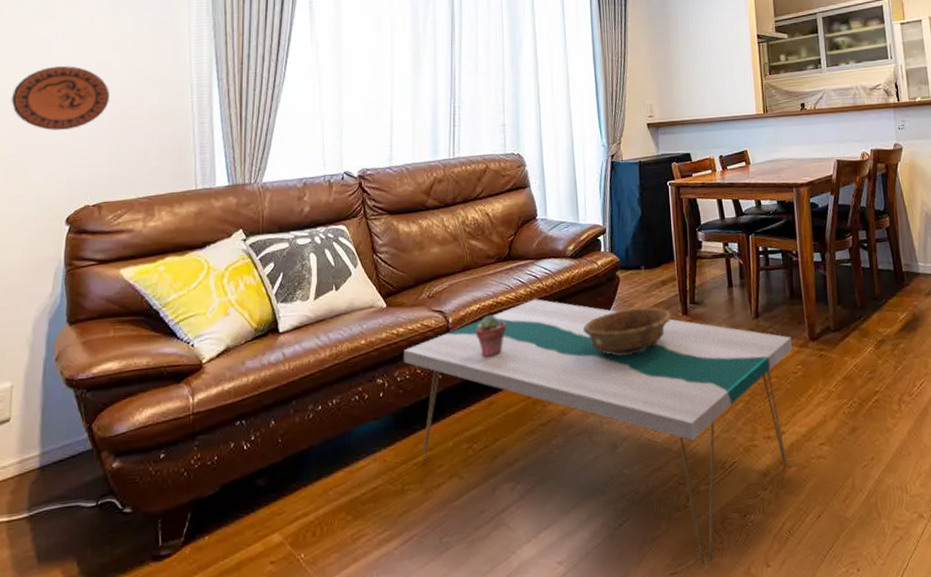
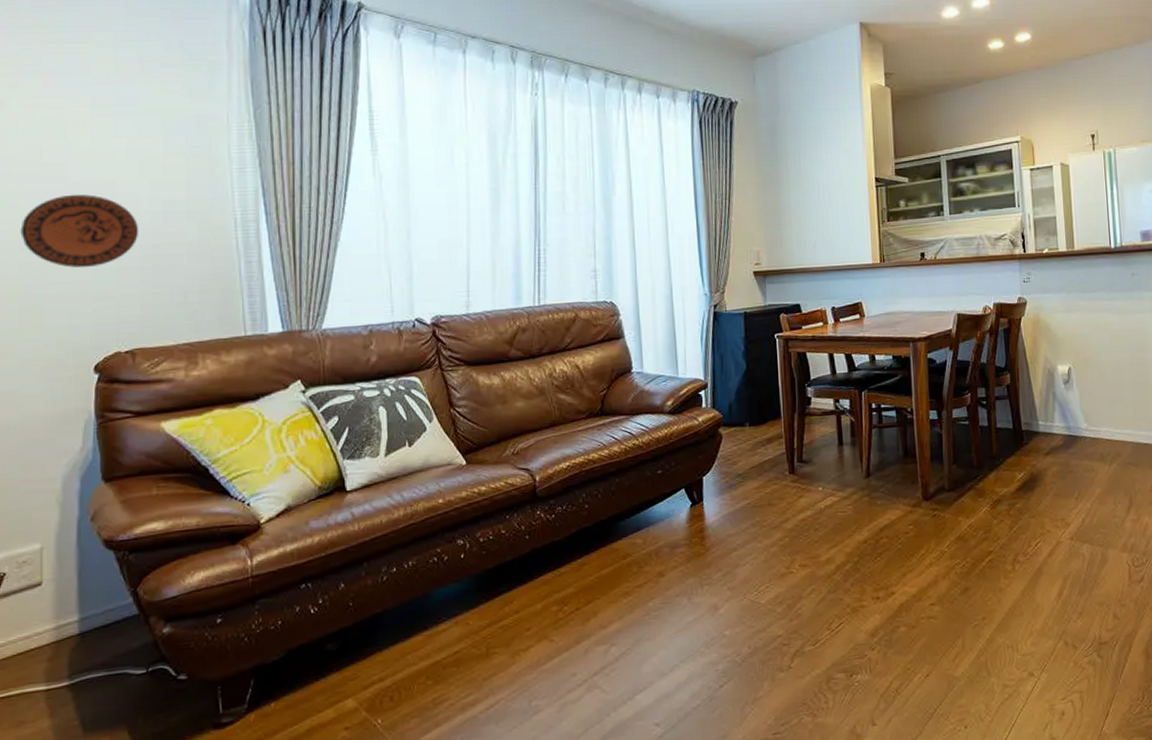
coffee table: present [403,299,792,564] -> none [485,456,904,724]
potted succulent: present [476,314,507,358] -> none [565,473,599,518]
decorative bowl: present [584,306,673,356] -> none [683,465,779,516]

